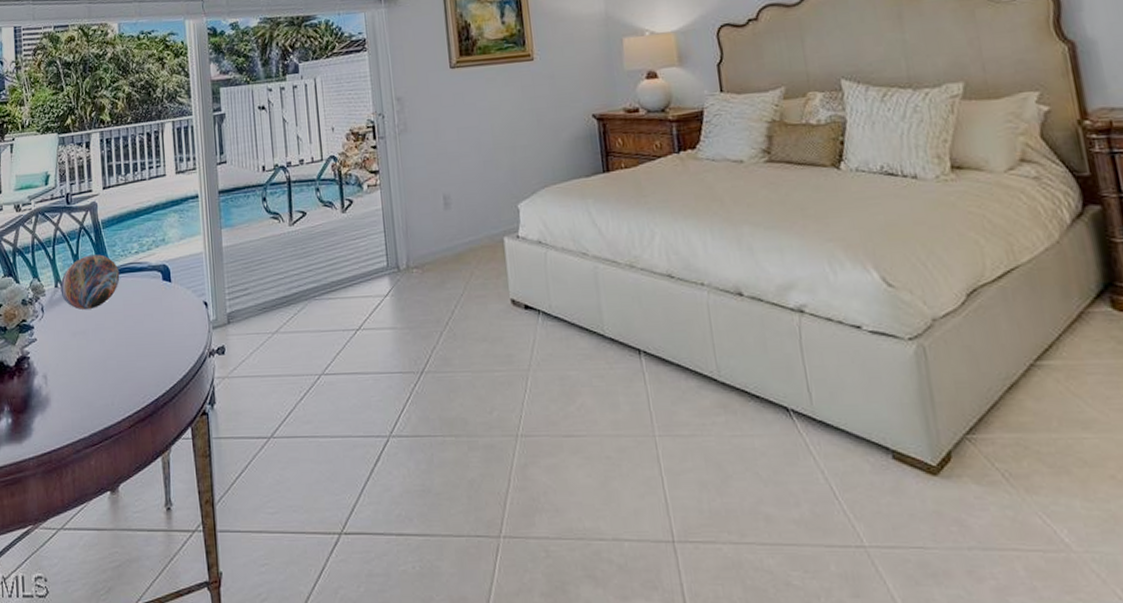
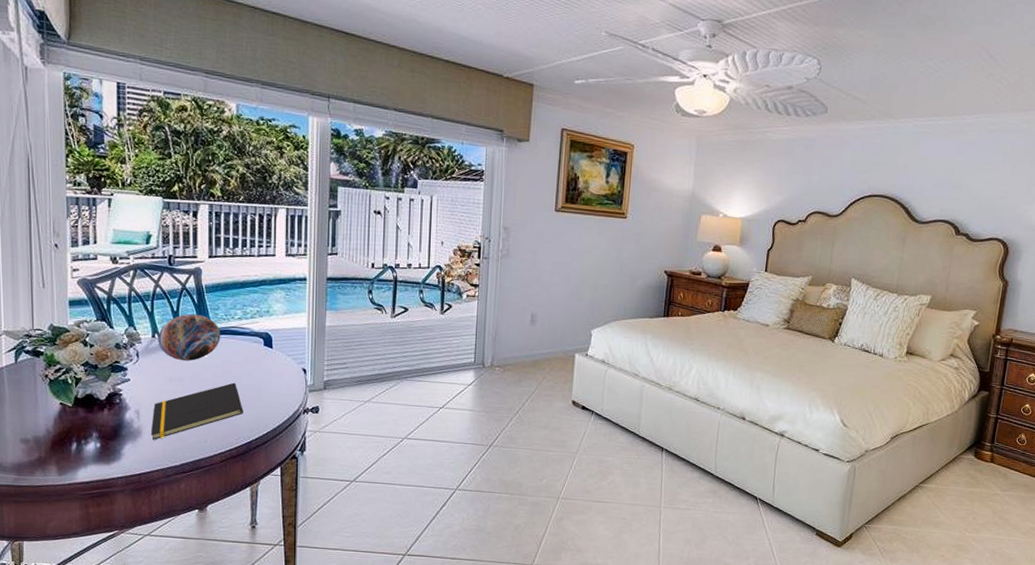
notepad: none [58,328,148,408] -> present [150,382,243,440]

